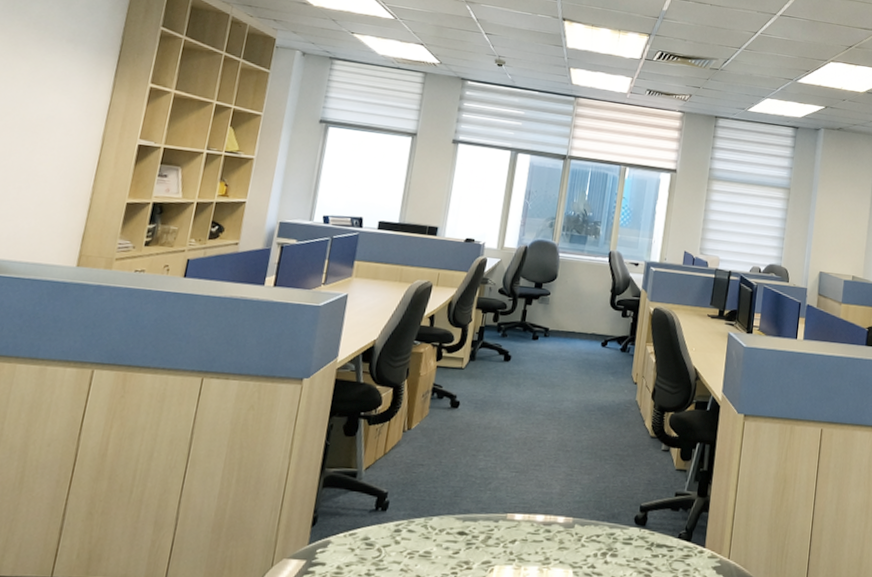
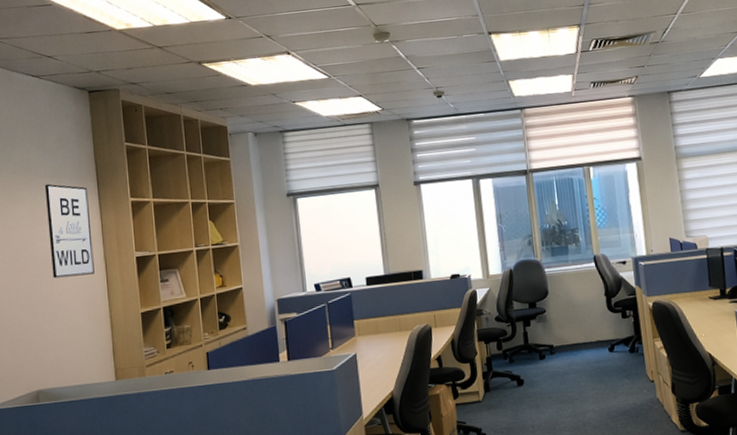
wall art: none [37,46,105,151] -> present [44,184,95,279]

